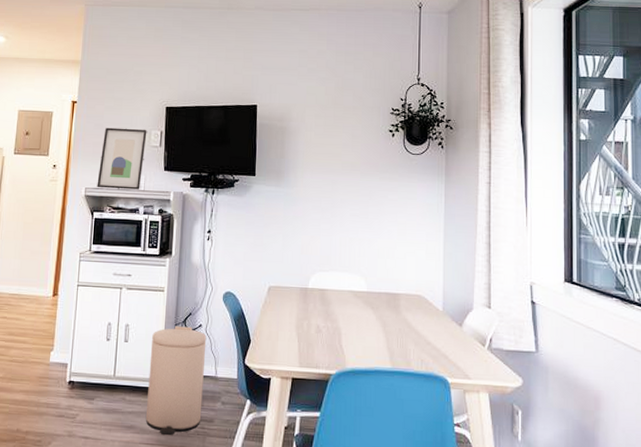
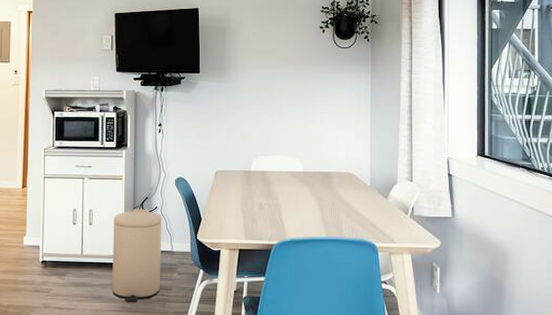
picture frame: present [97,127,148,190] -> none [56,34,100,91]

